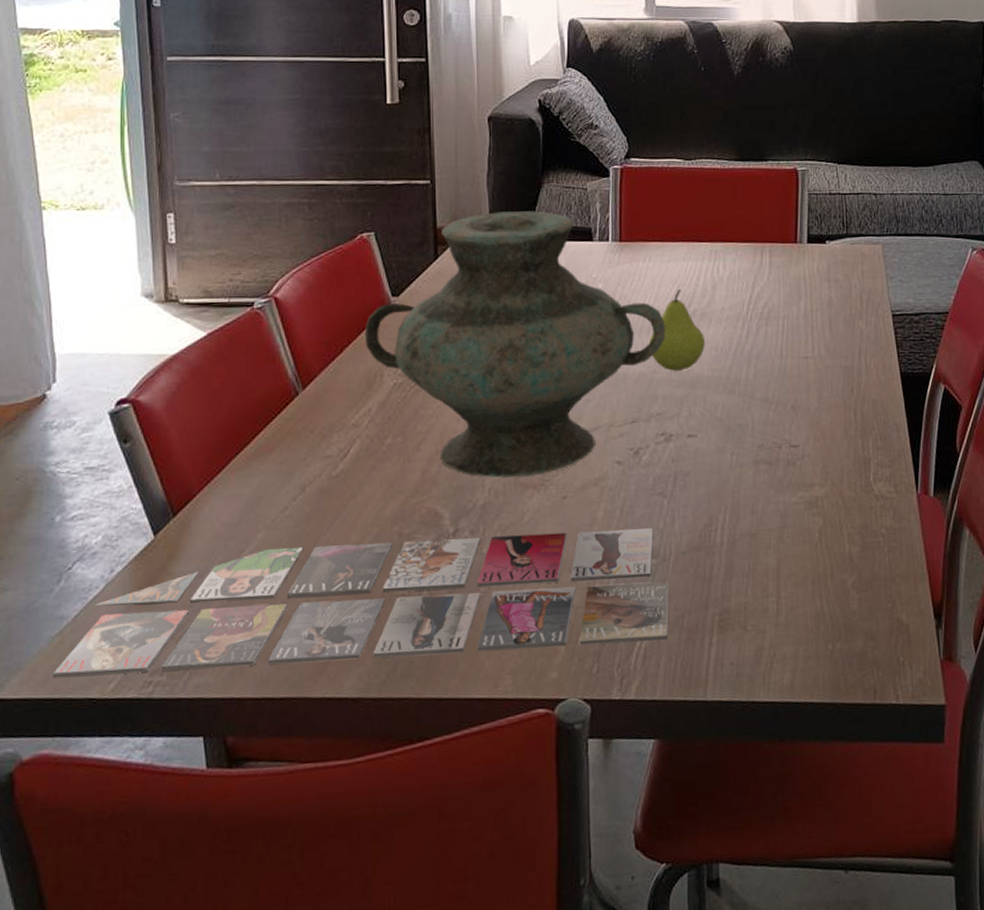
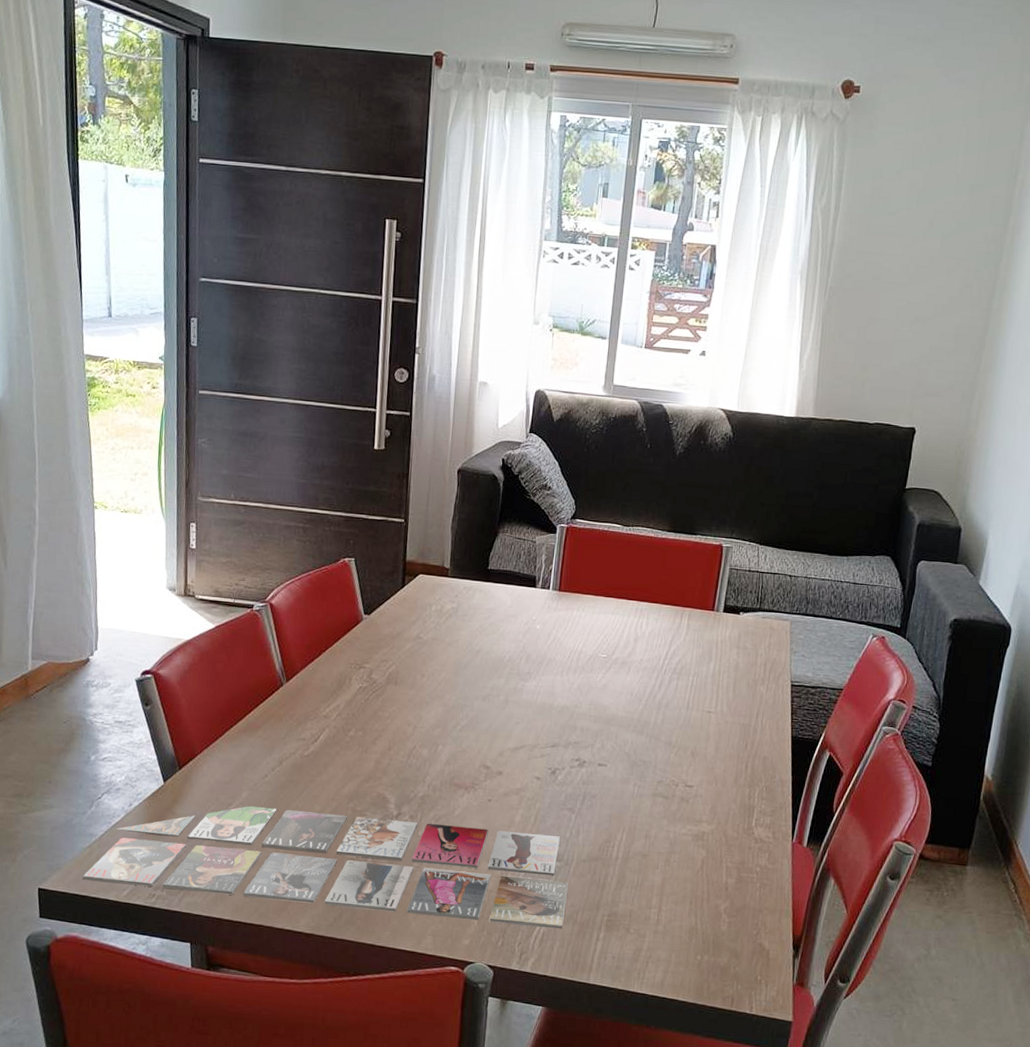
vase: present [364,211,666,478] -> none [339,553,591,779]
fruit: present [648,289,705,371] -> none [573,639,623,709]

